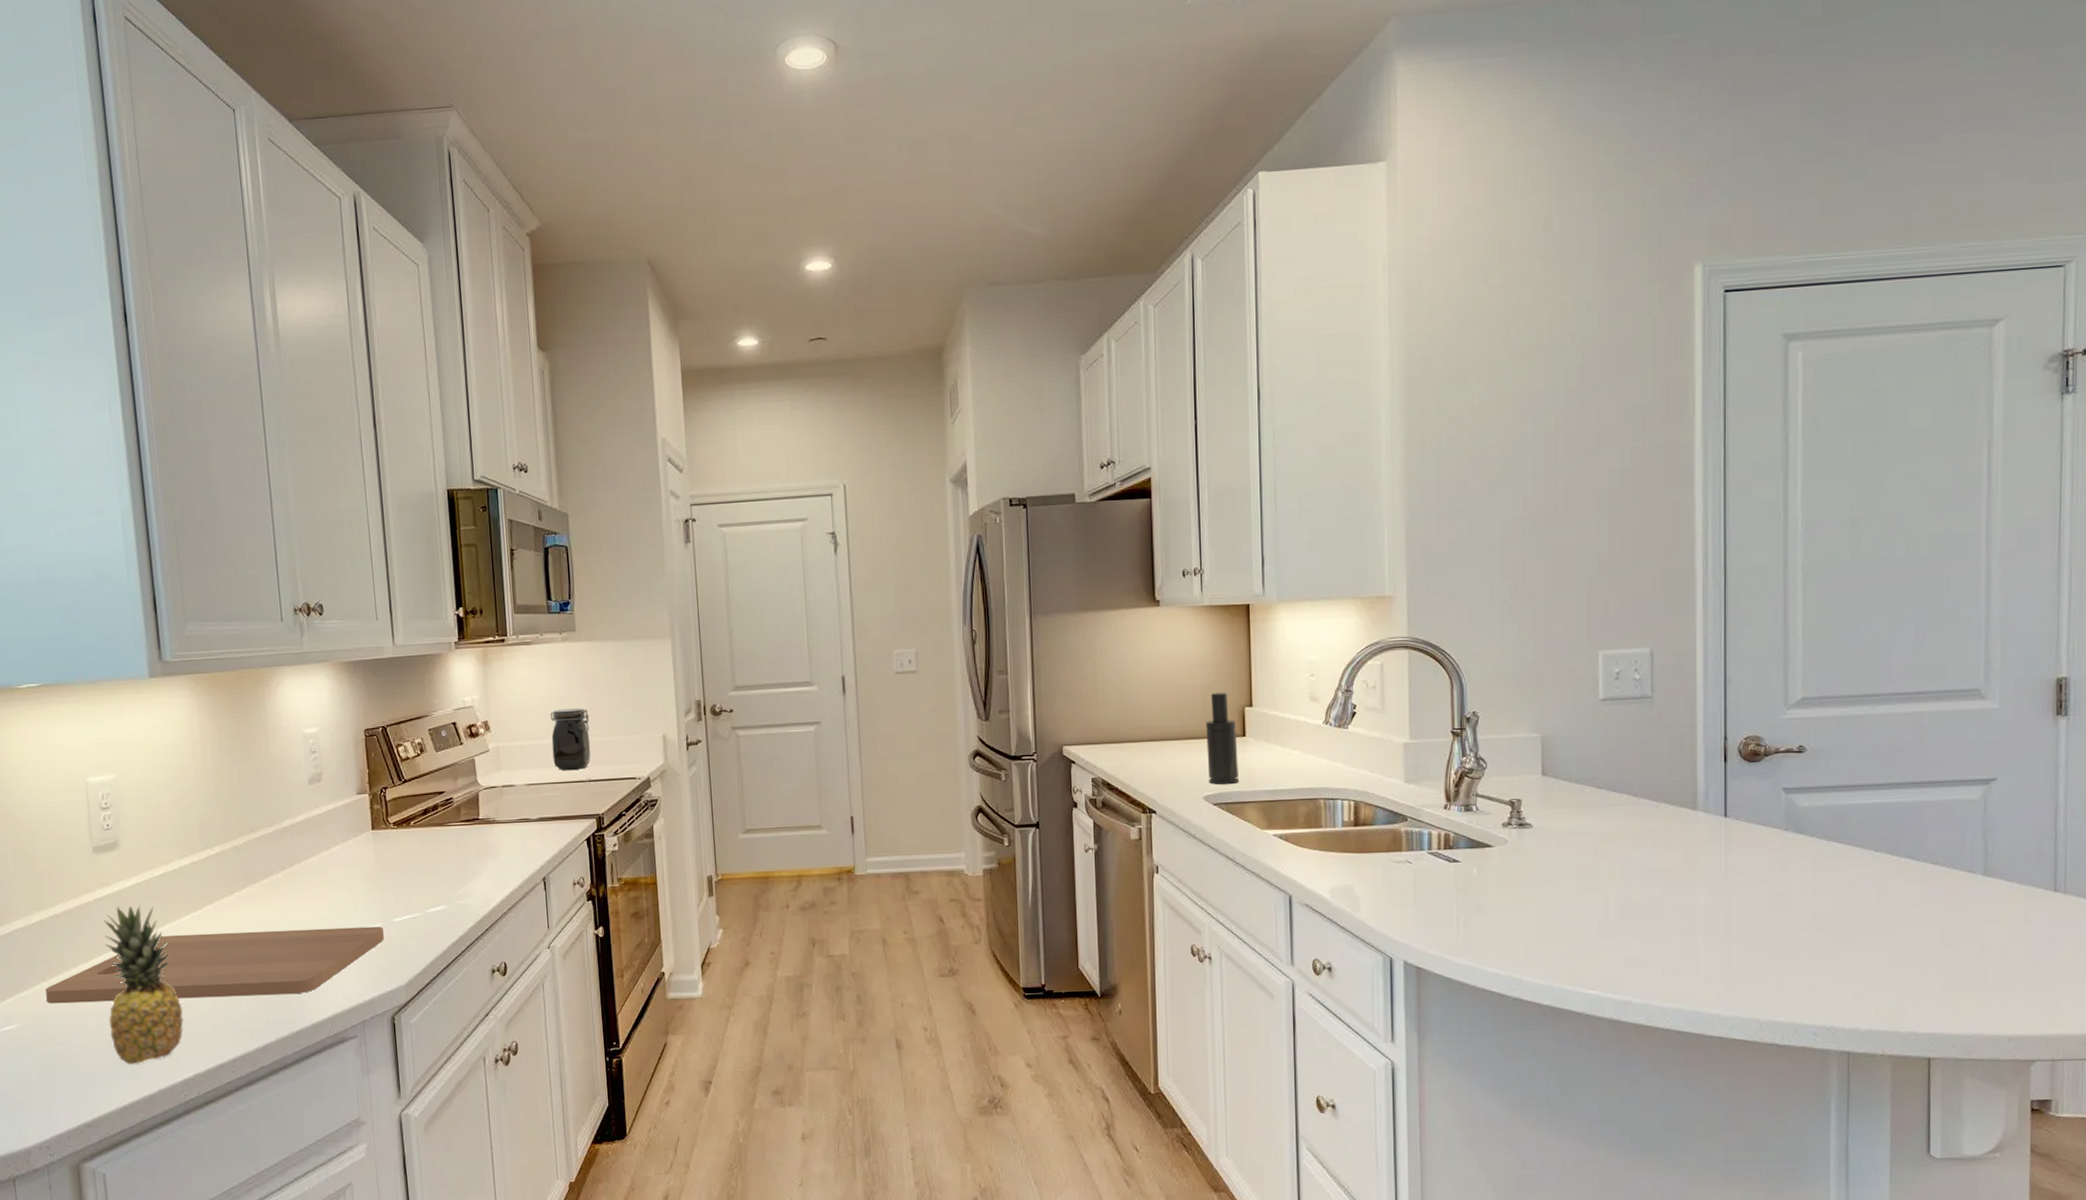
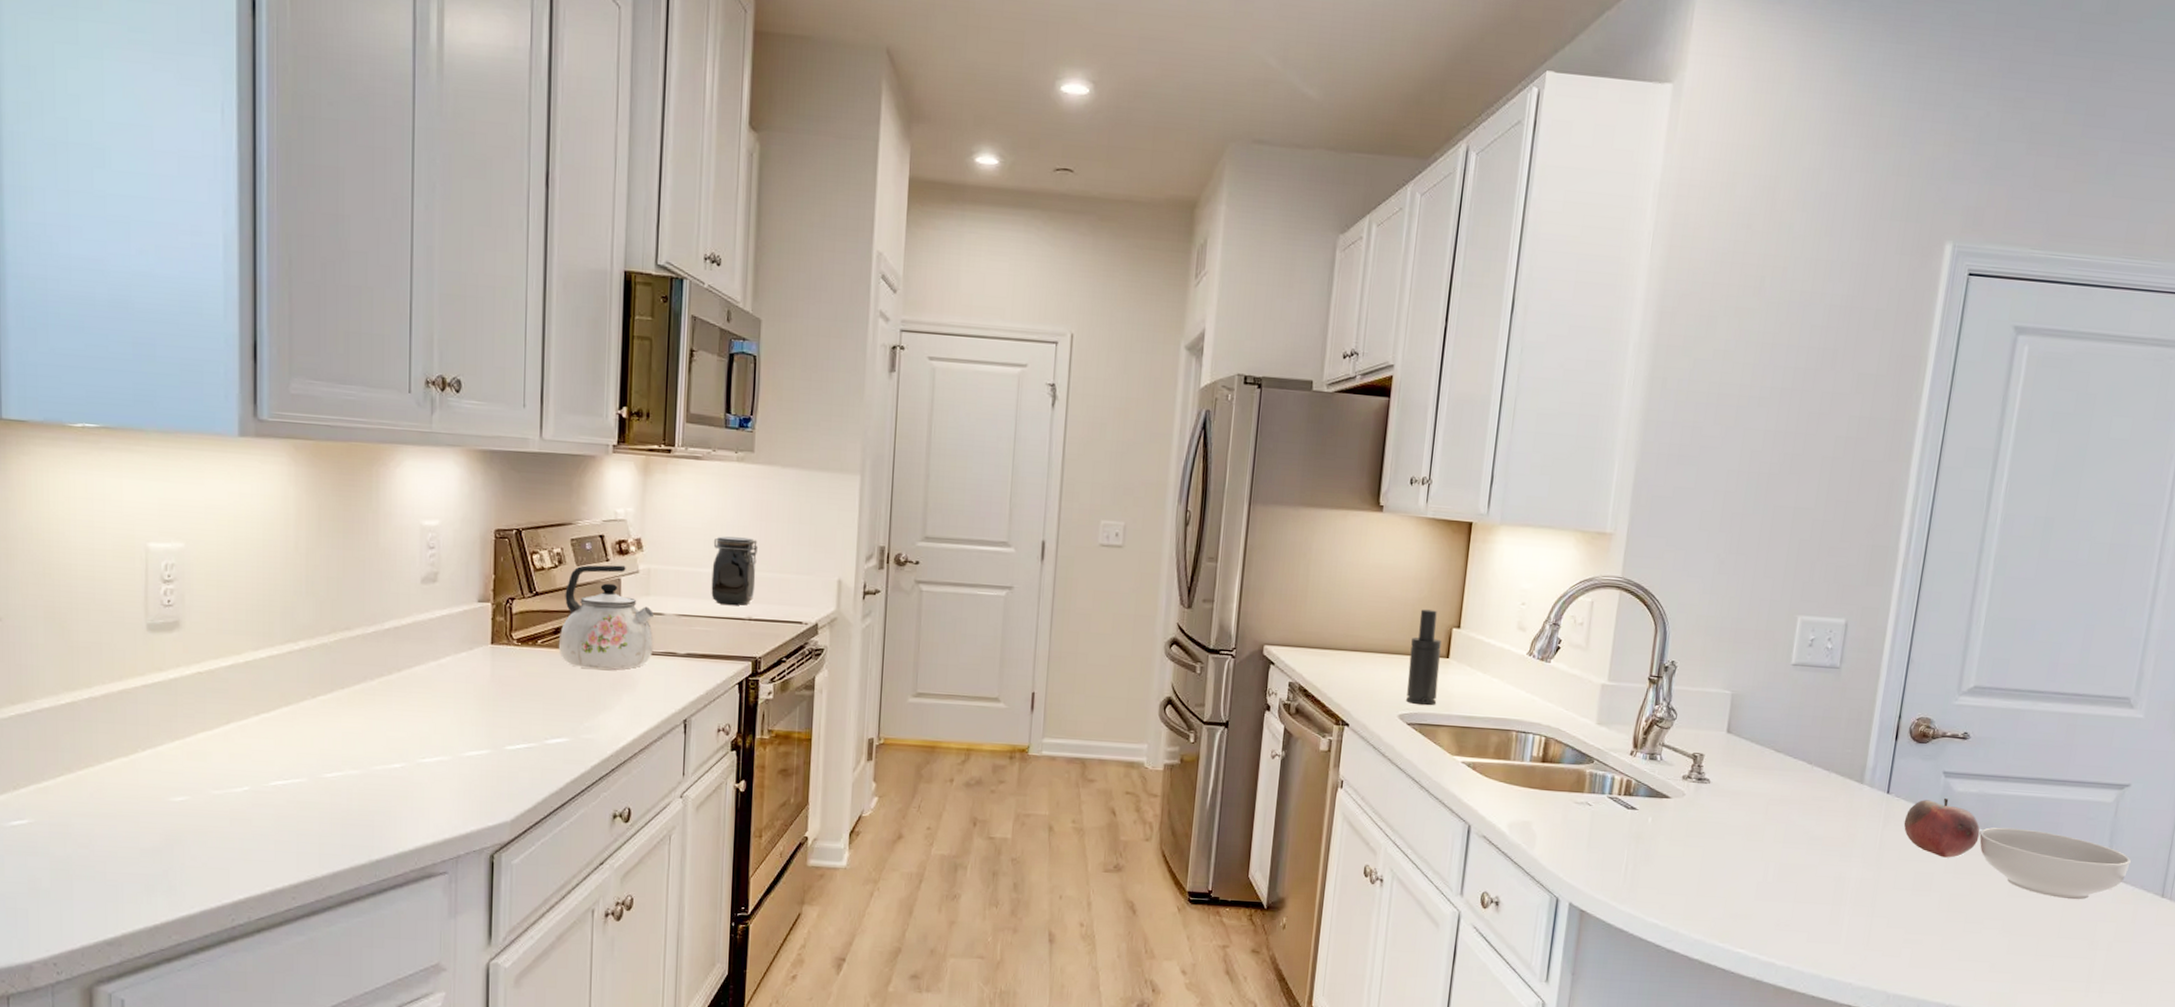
cutting board: present [45,926,384,1004] -> none [71,735,492,818]
fruit: present [103,905,184,1065] -> none [146,696,241,879]
kettle: none [427,747,510,842] -> present [558,565,654,671]
fruit: none [1748,815,1834,876] -> present [1903,799,1980,858]
bowl: none [1834,837,2012,904] -> present [1979,827,2131,899]

